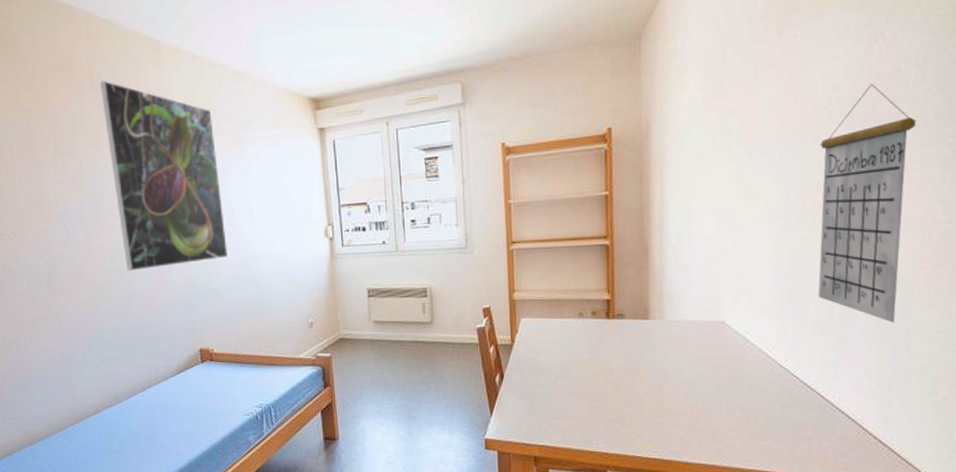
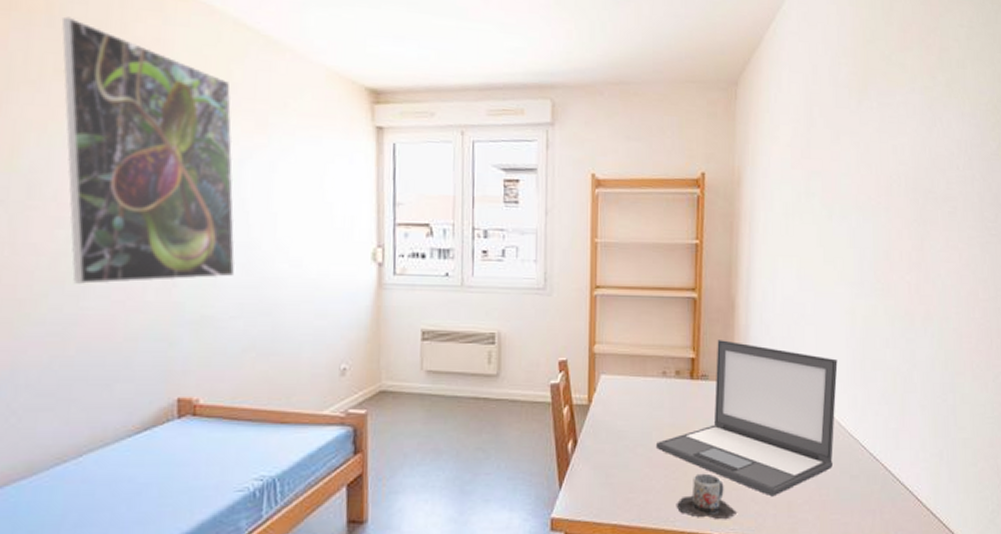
laptop: none [576,281,763,424] -> present [655,340,838,497]
mug: none [598,402,659,444] -> present [676,473,737,520]
calendar: present [818,84,916,323] -> none [884,164,965,395]

